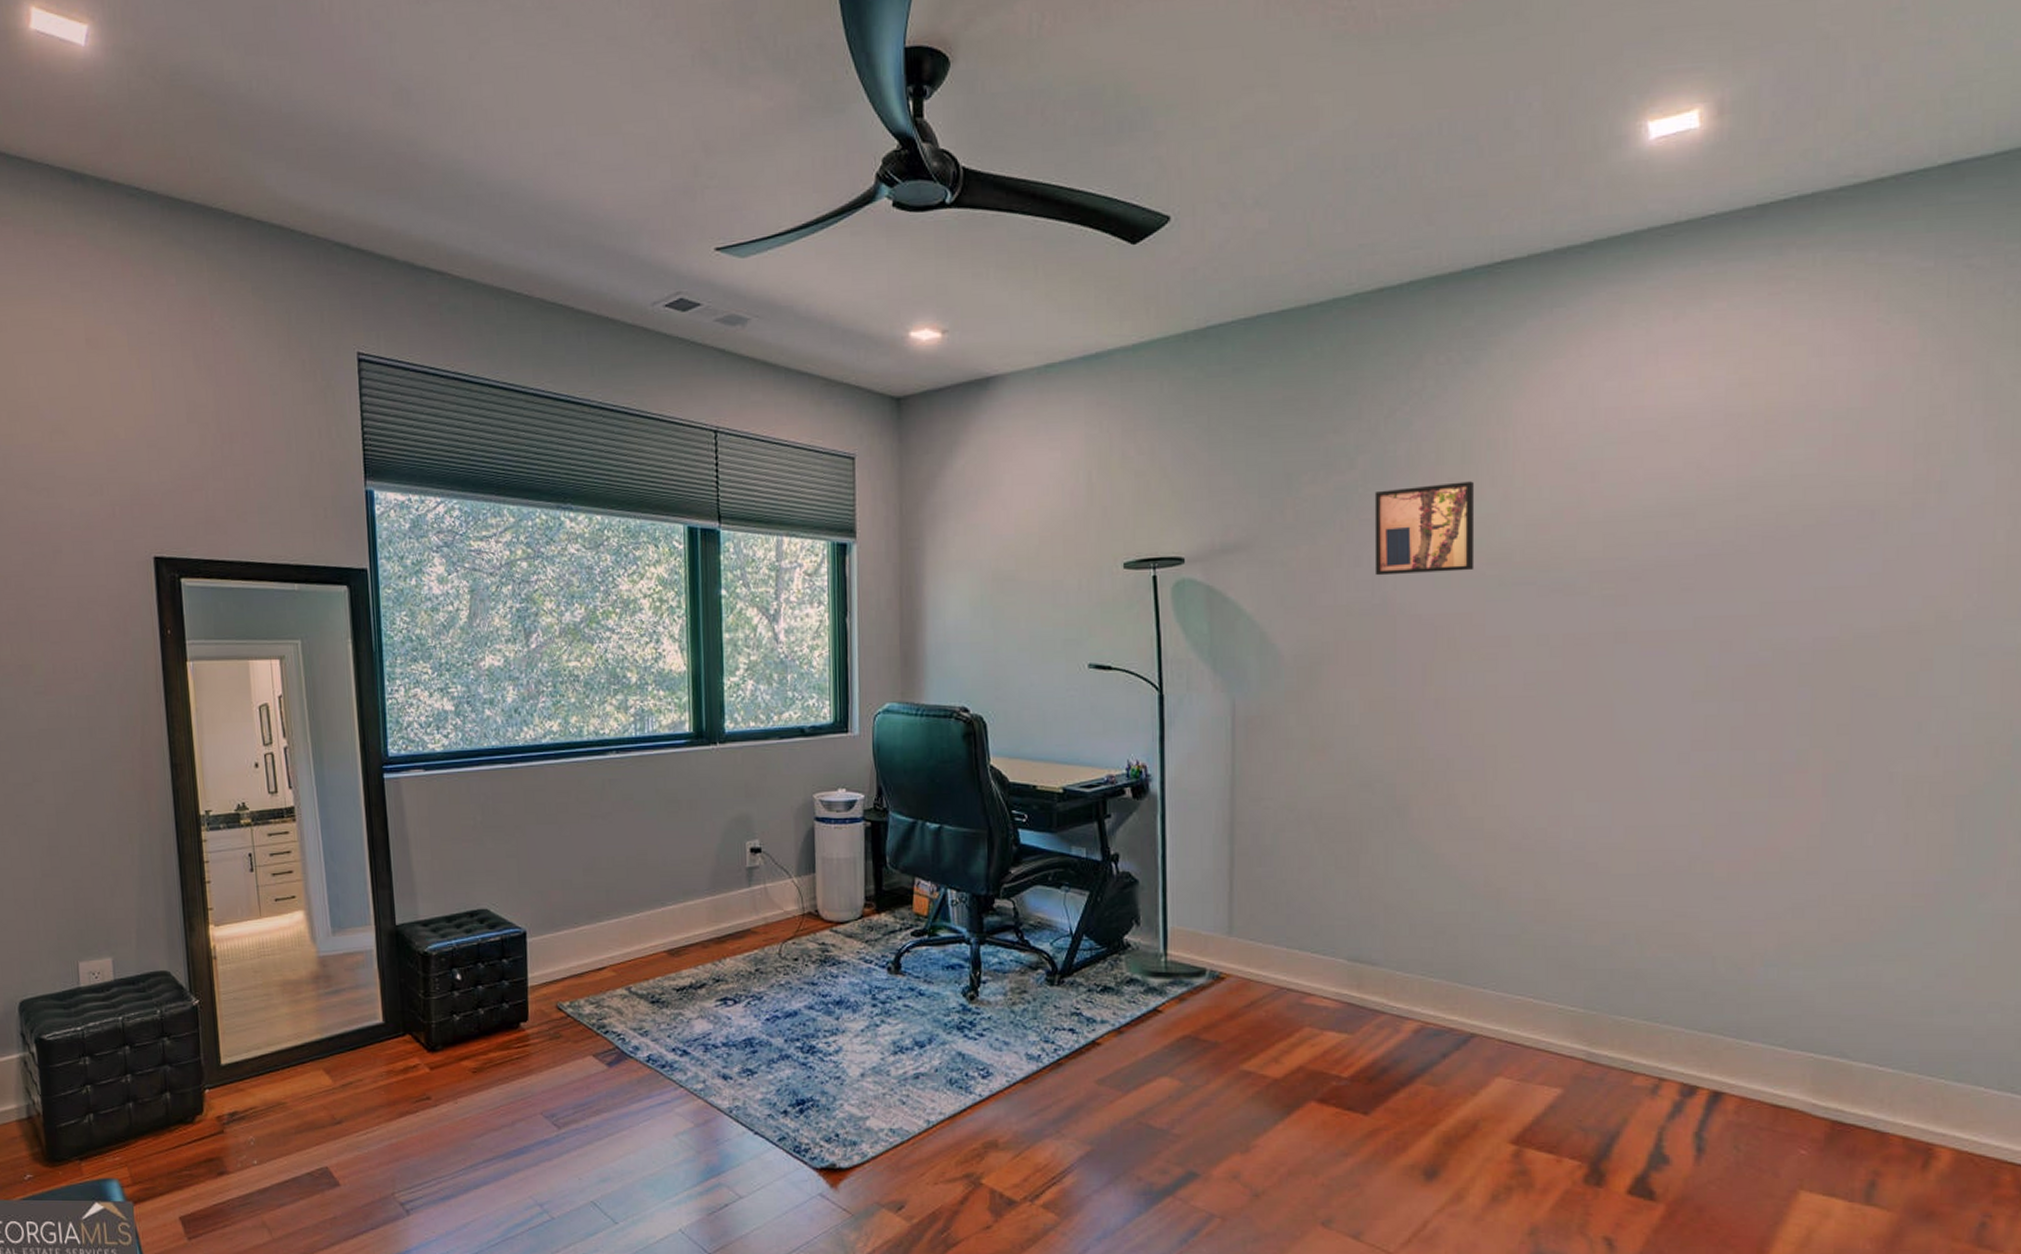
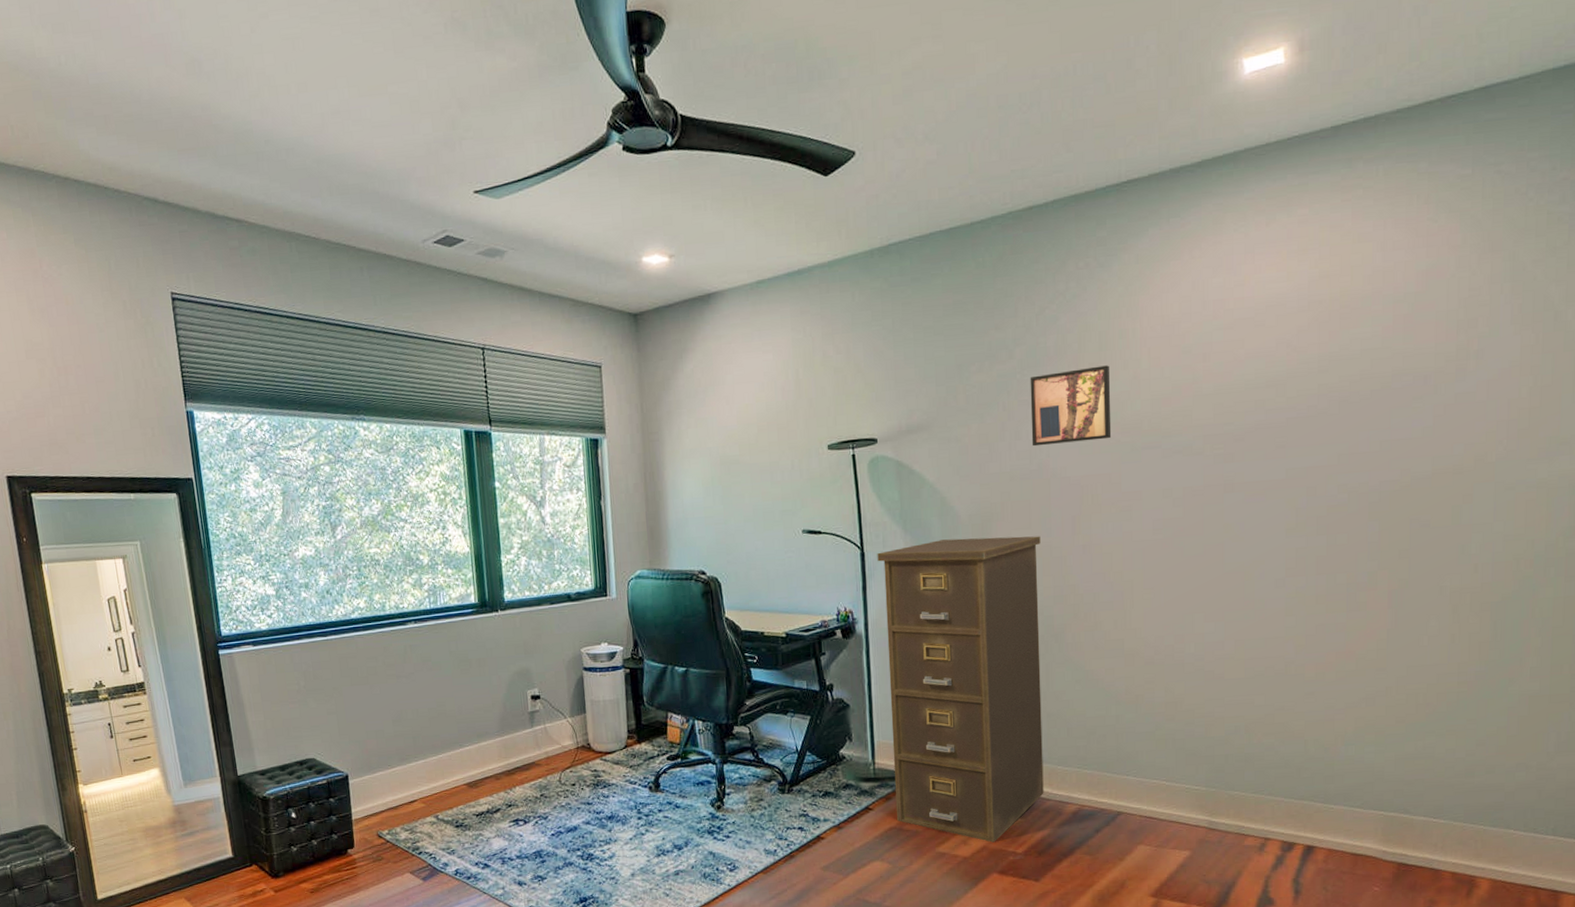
filing cabinet: none [1179,683,1382,1062] -> present [877,536,1044,843]

